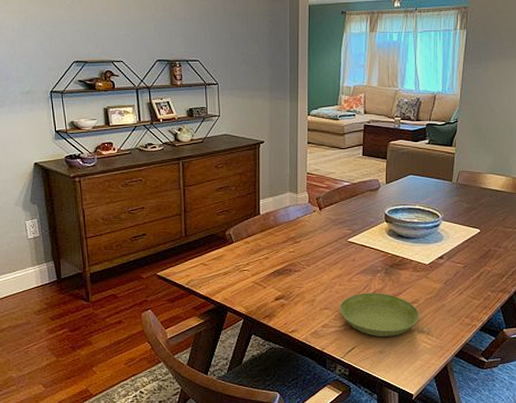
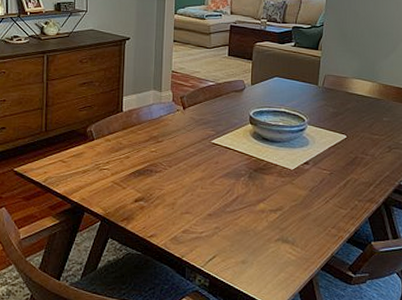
saucer: present [339,293,420,336] -> none [200,197,284,246]

